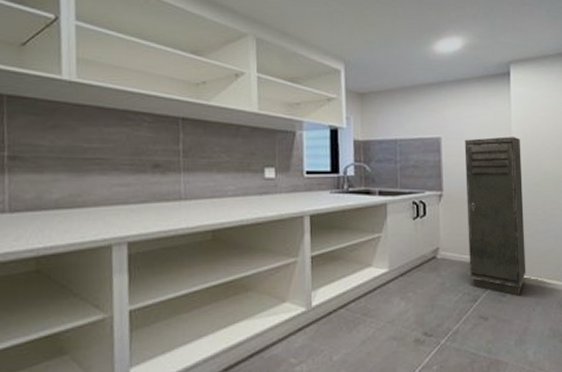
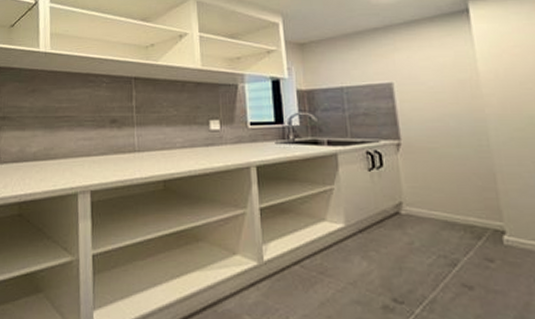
storage cabinet: present [465,137,526,296] -> none [421,78,519,263]

